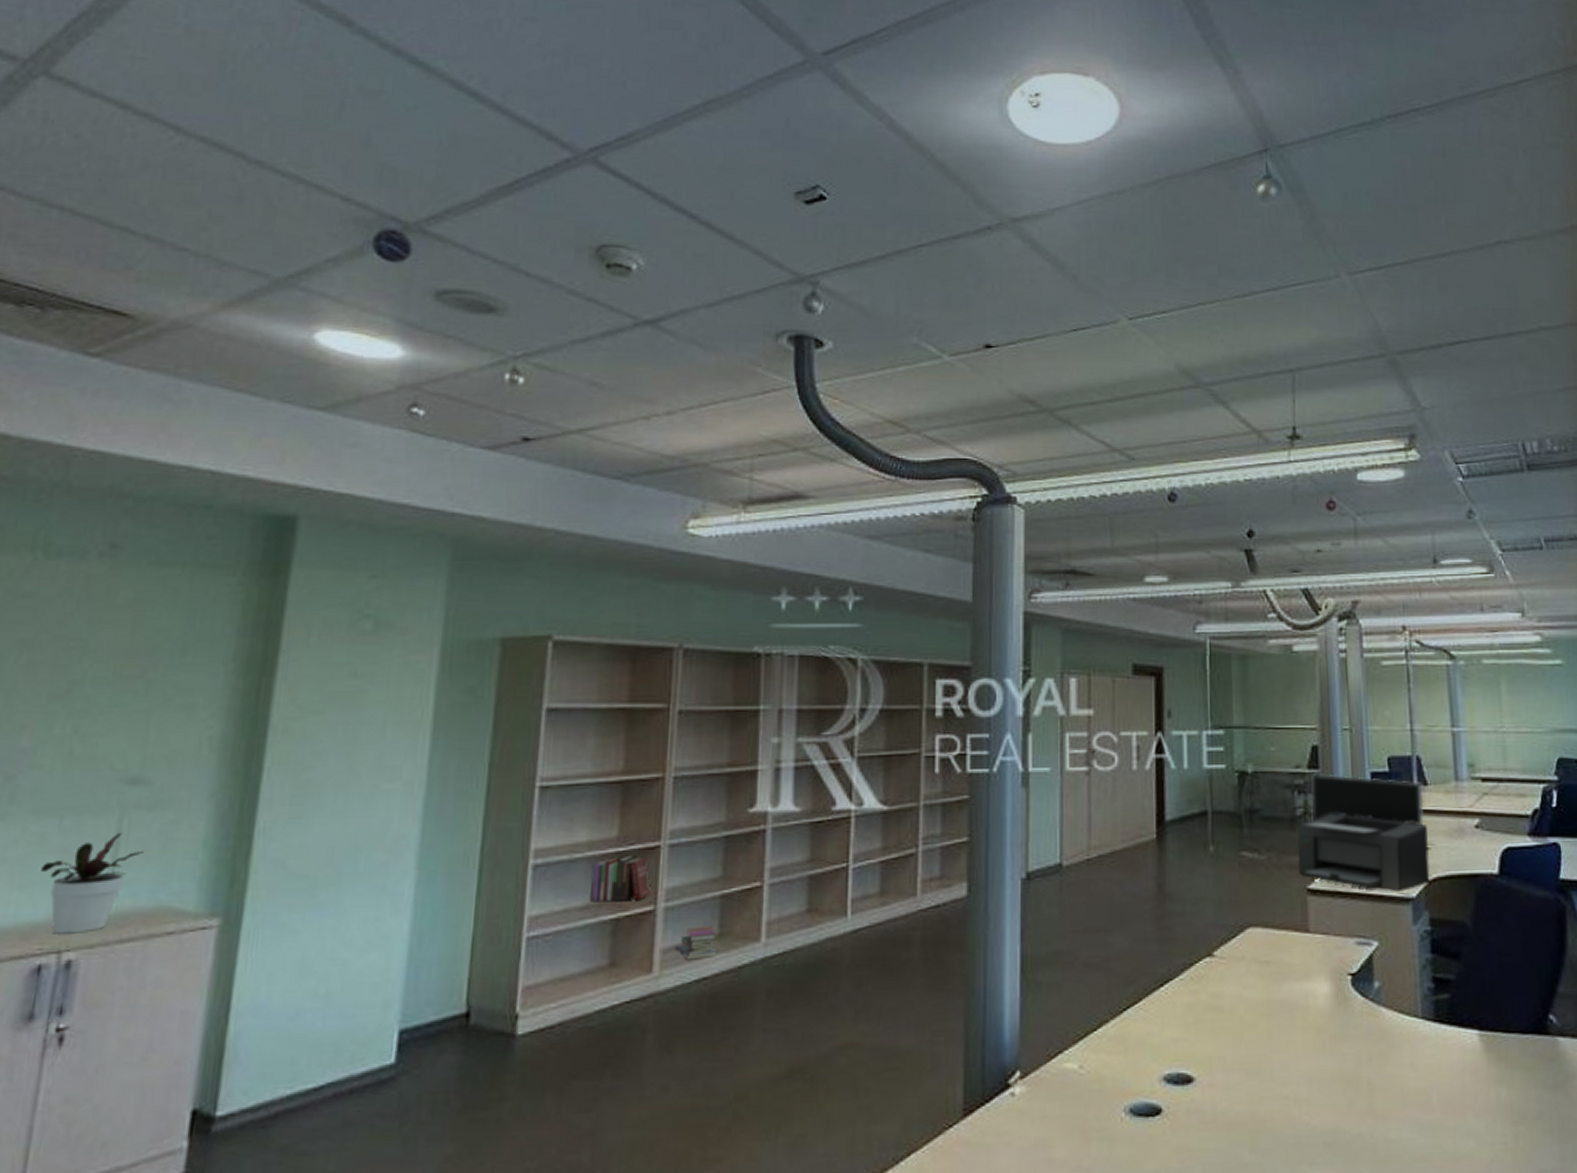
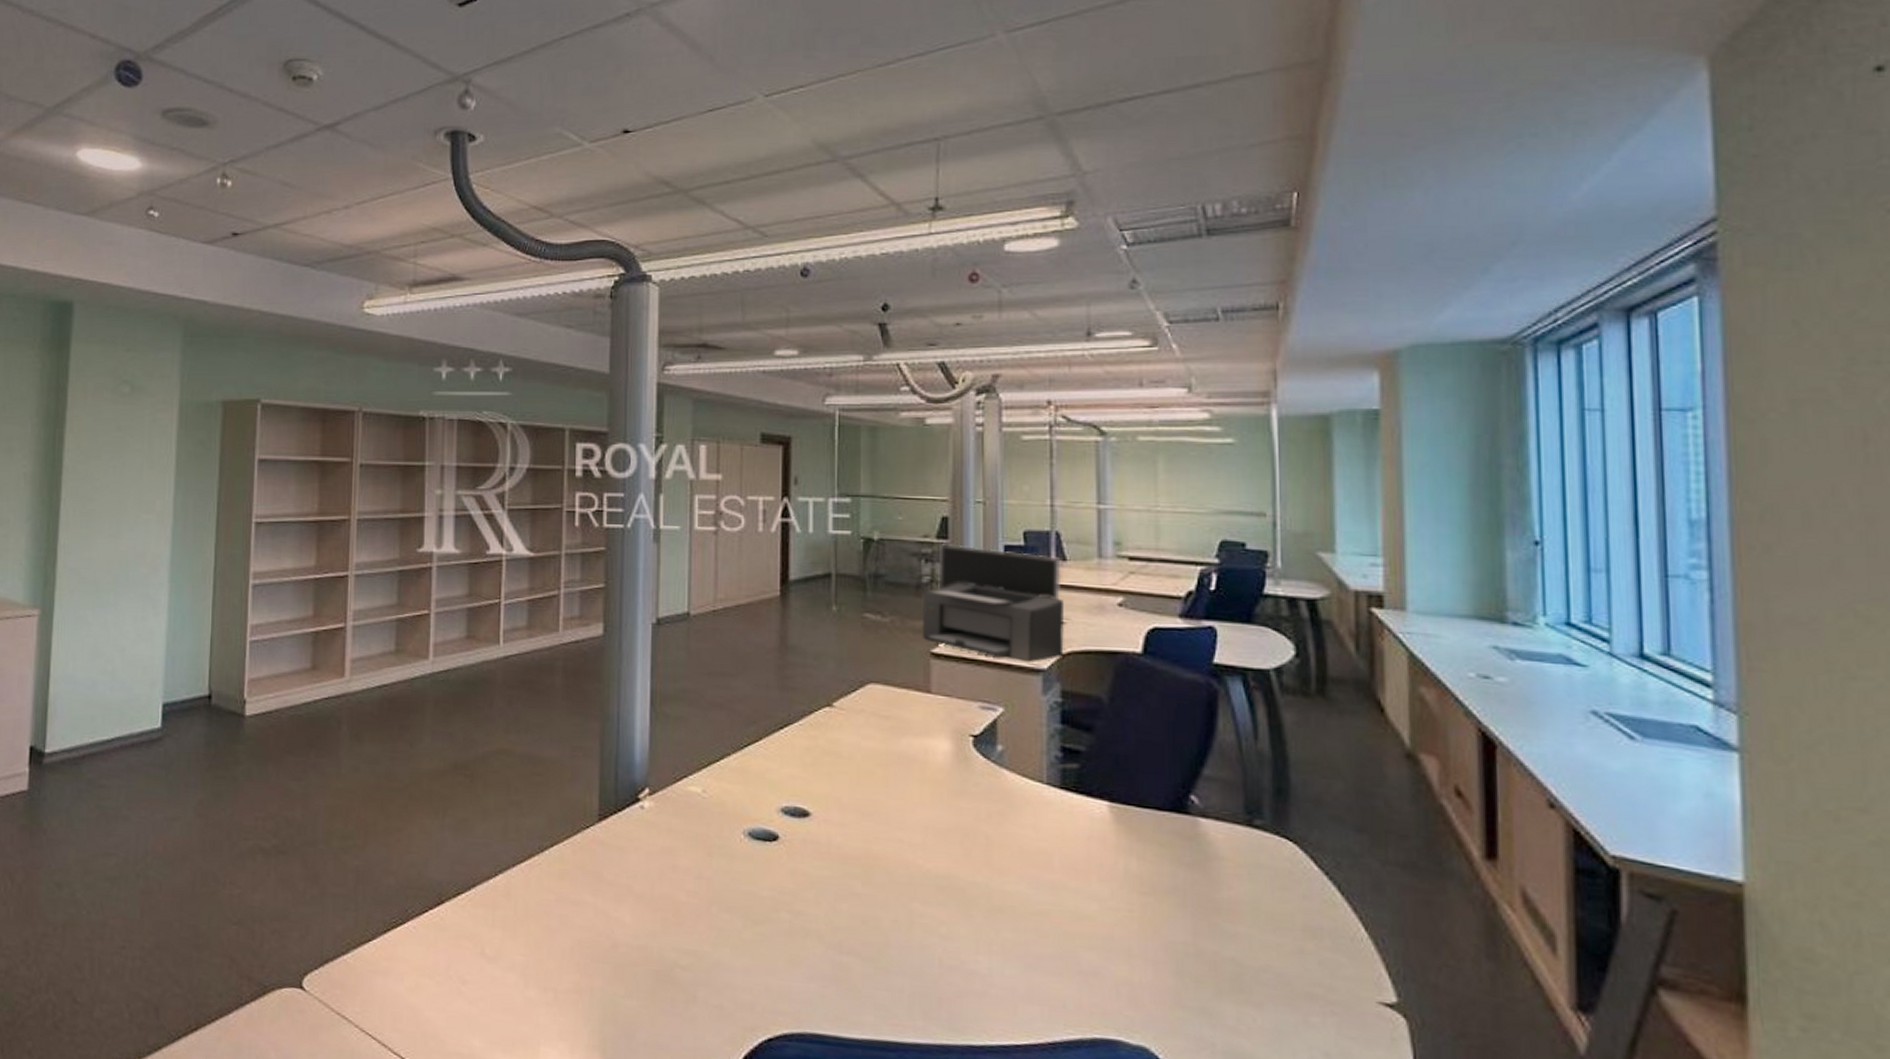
books: present [590,855,651,903] -> none [296,581,342,619]
books: present [674,926,717,960] -> none [361,642,394,670]

